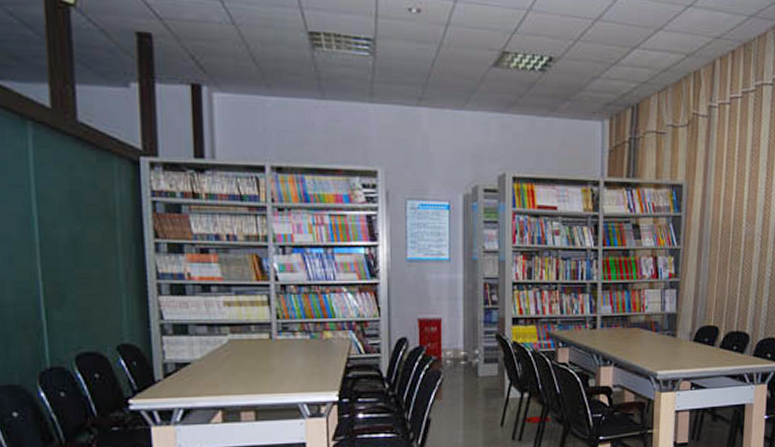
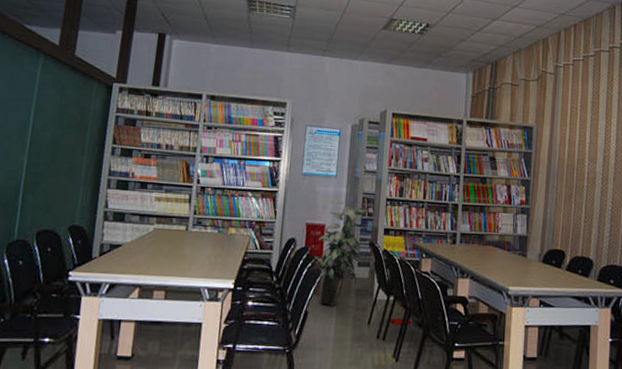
indoor plant: none [431,289,494,411] -> present [314,200,369,307]

